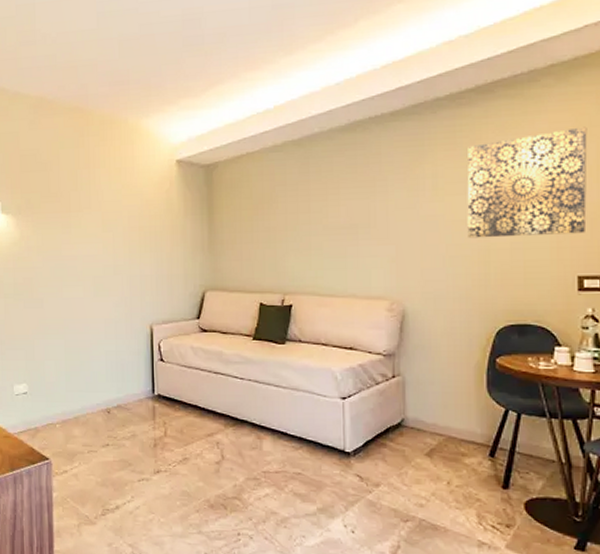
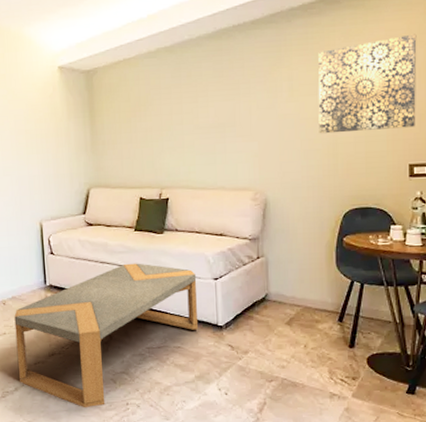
coffee table: none [119,375,322,535] -> present [14,263,198,408]

